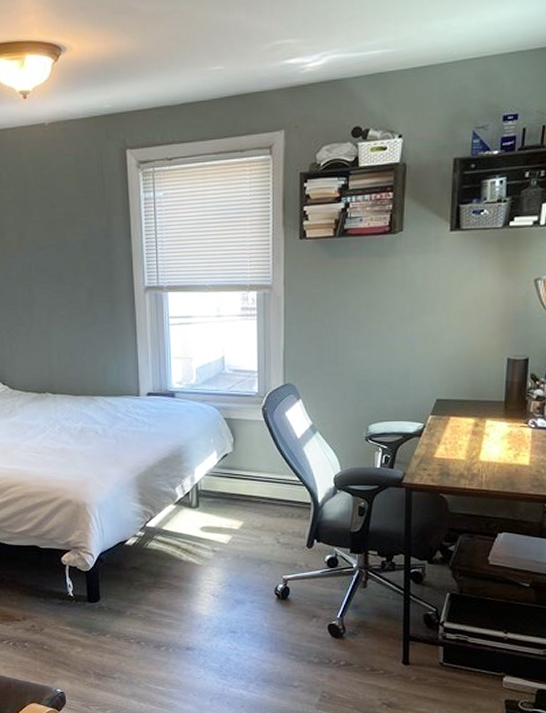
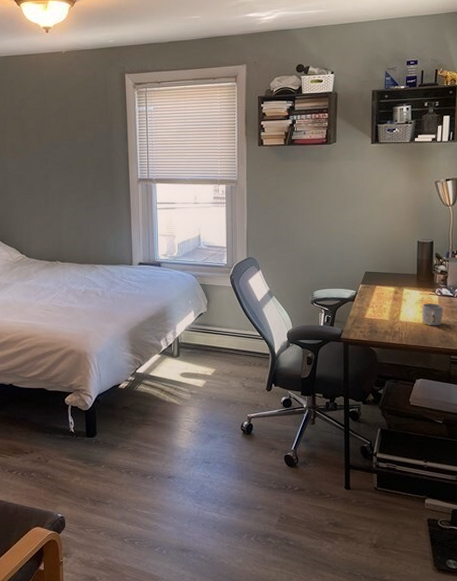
mug: none [508,438,538,467] -> present [421,303,444,326]

